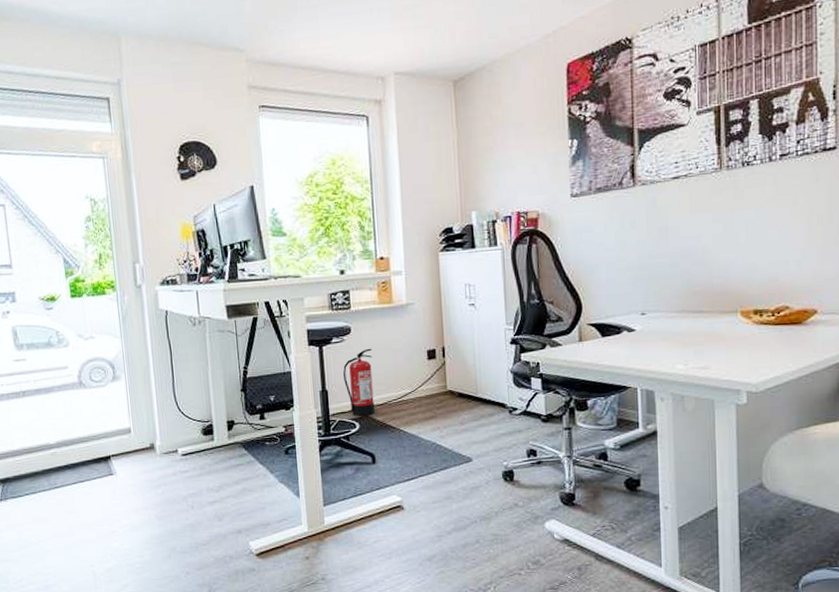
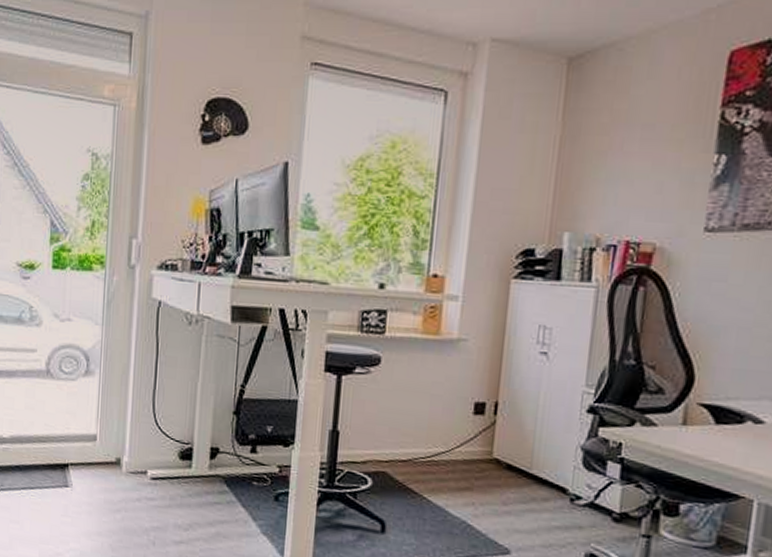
fire extinguisher: present [343,348,375,416] -> none [362,387,403,472]

